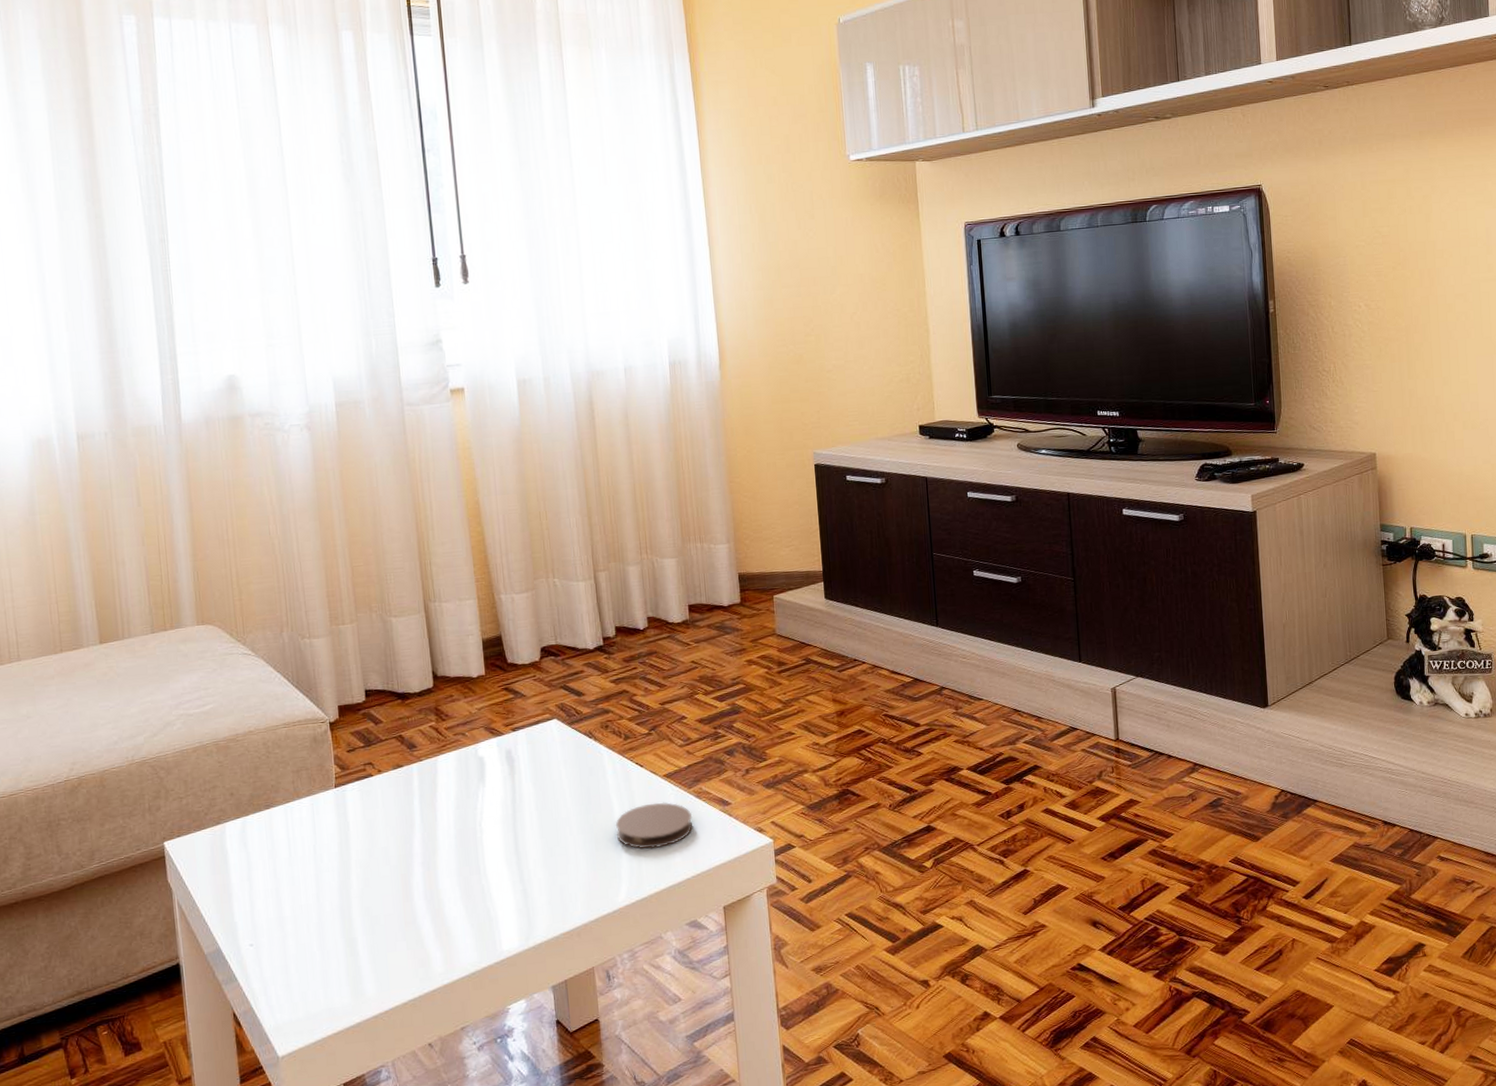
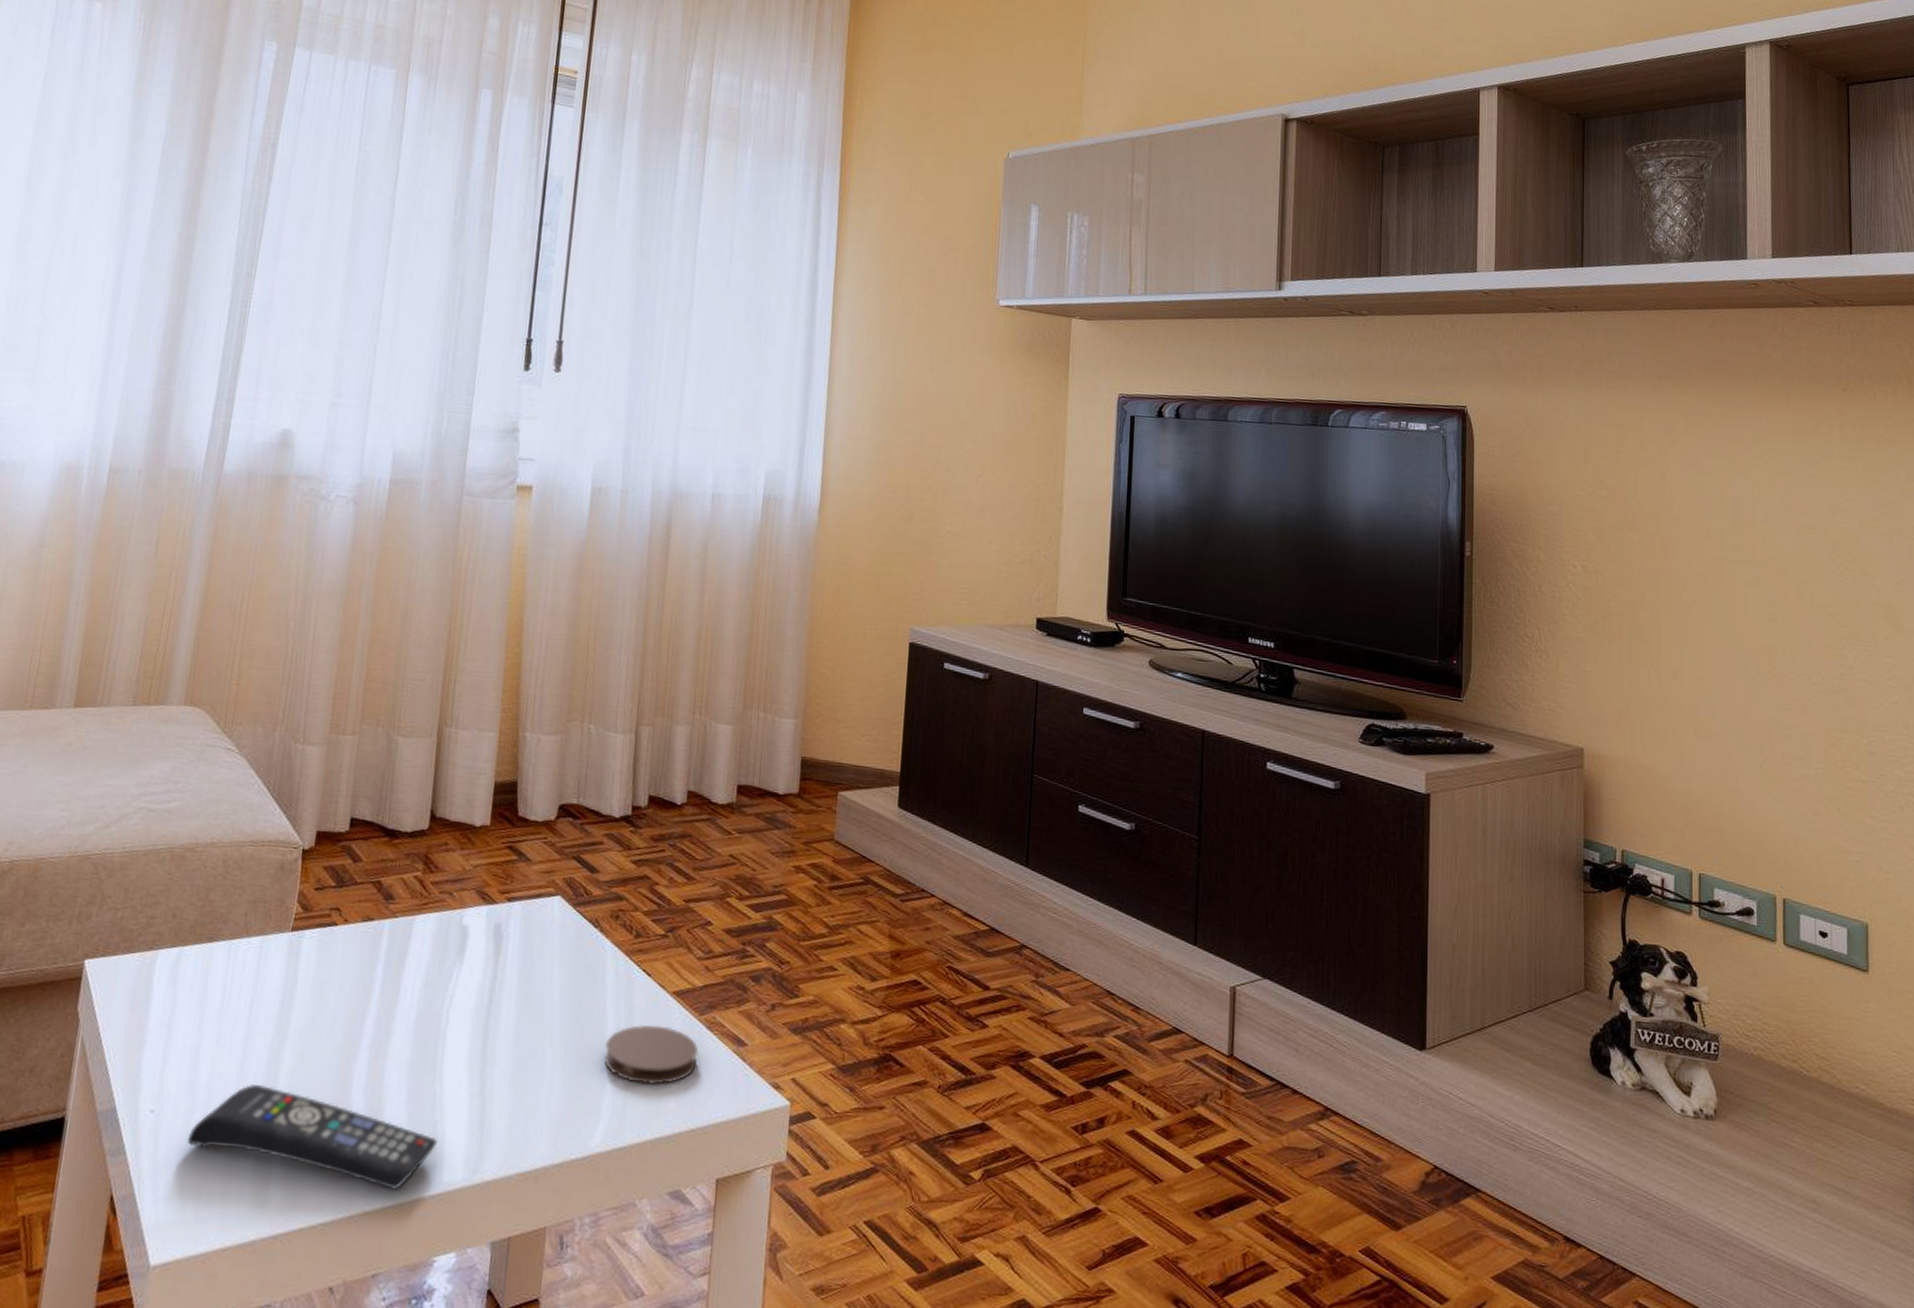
remote control: none [286,908,493,965] -> present [186,1084,437,1190]

